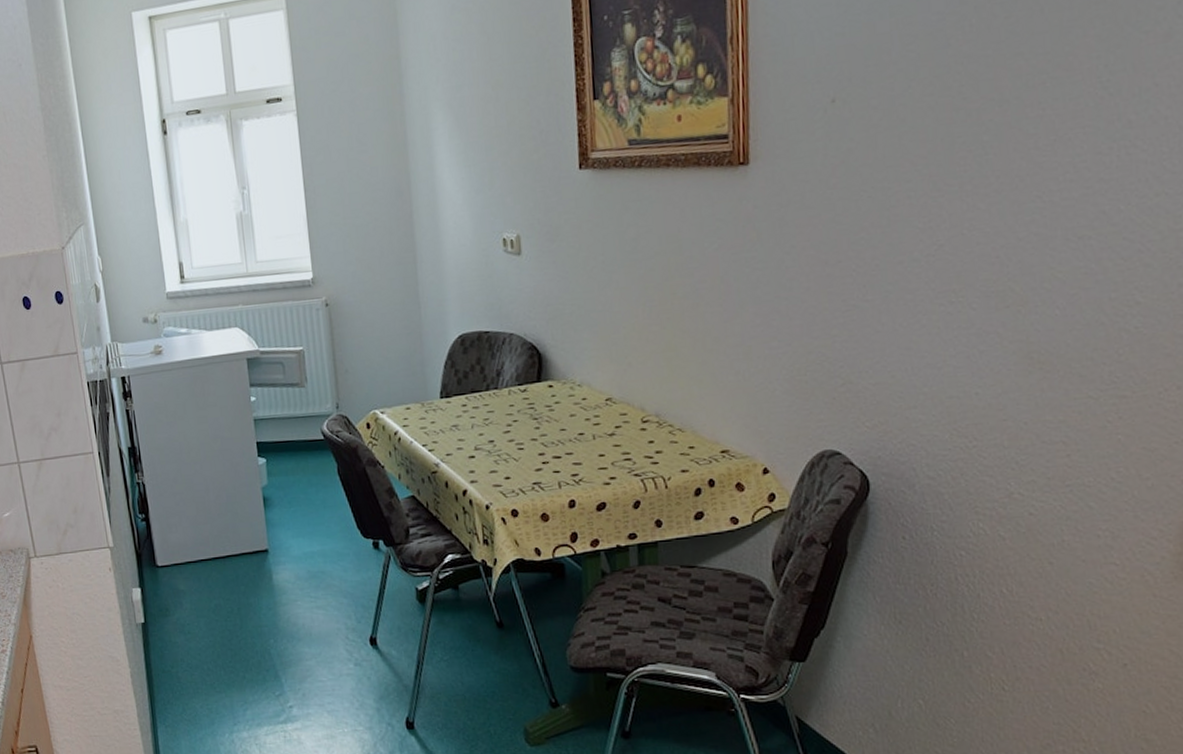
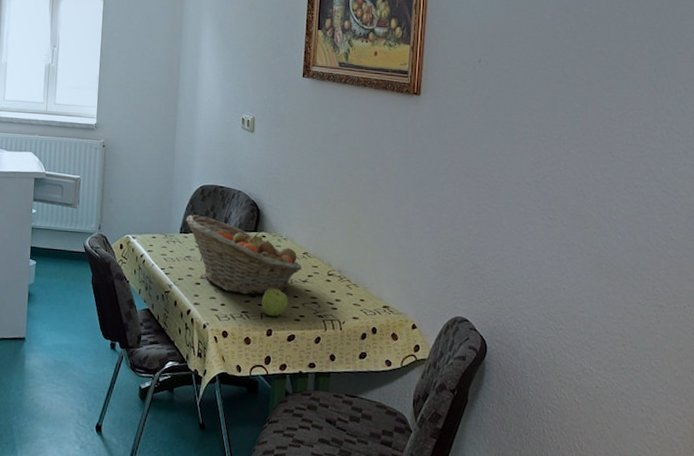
fruit basket: none [445,372,606,462] -> present [186,215,302,295]
apple: none [557,449,593,485] -> present [262,289,288,317]

